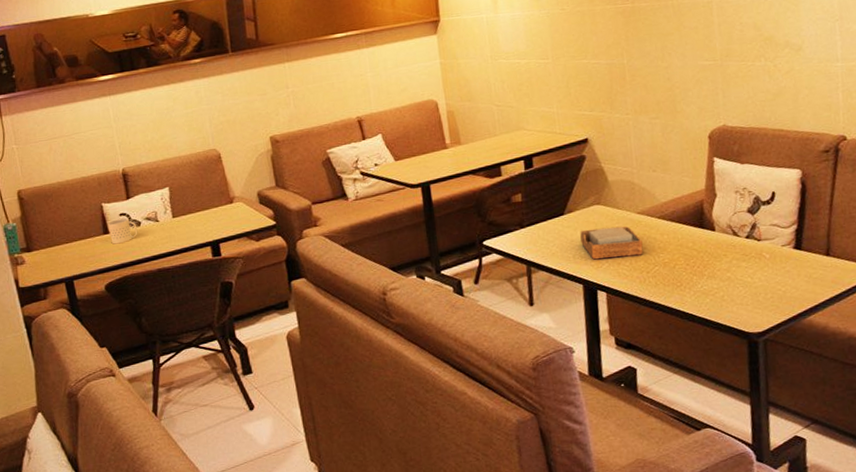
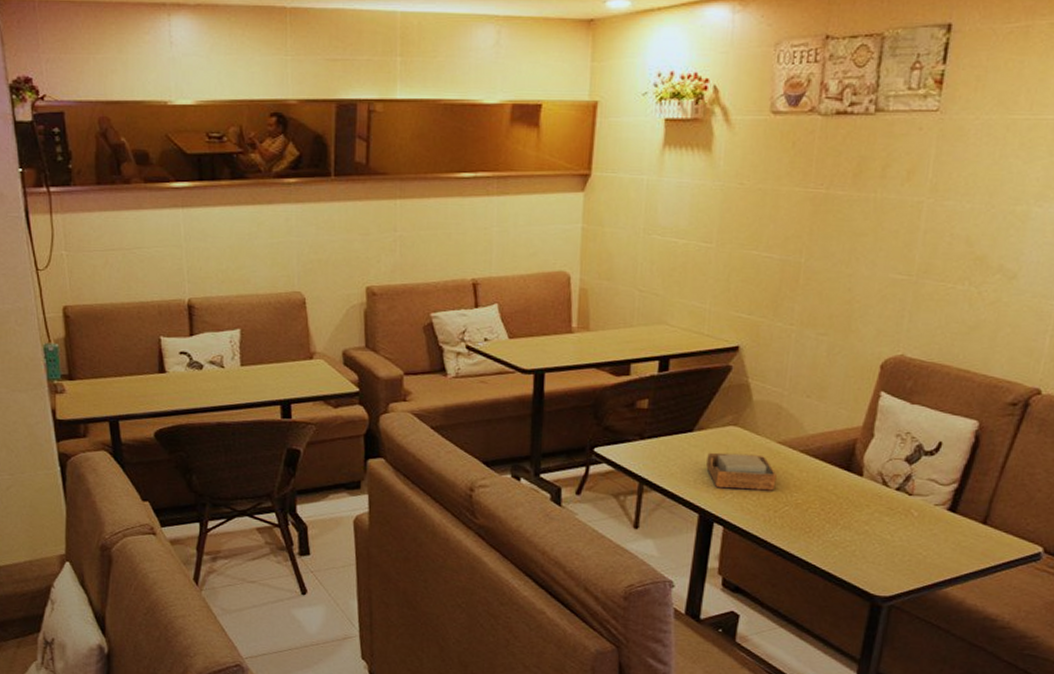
mug: present [107,218,138,245] -> none [164,357,199,387]

